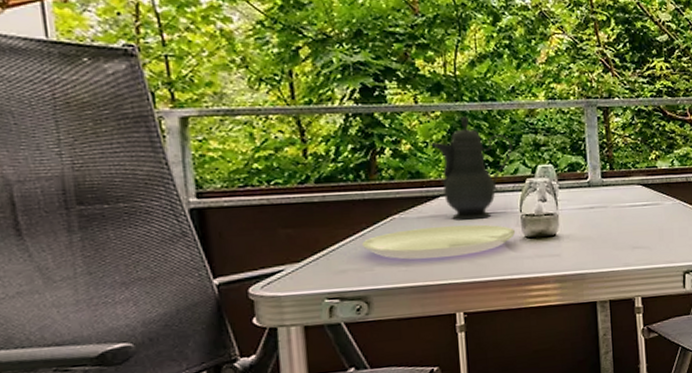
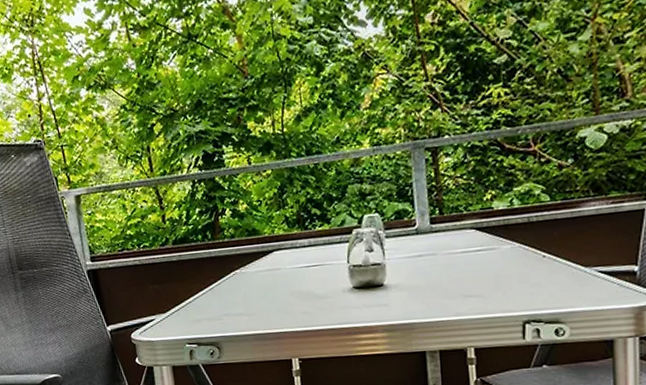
plate: present [362,224,516,260] -> none [212,276,344,310]
coffeepot: present [429,116,513,221] -> none [263,172,339,273]

